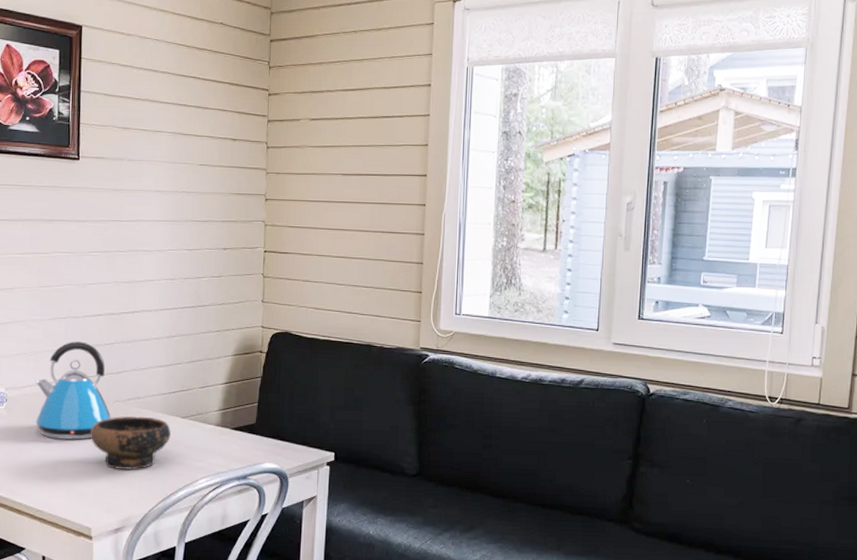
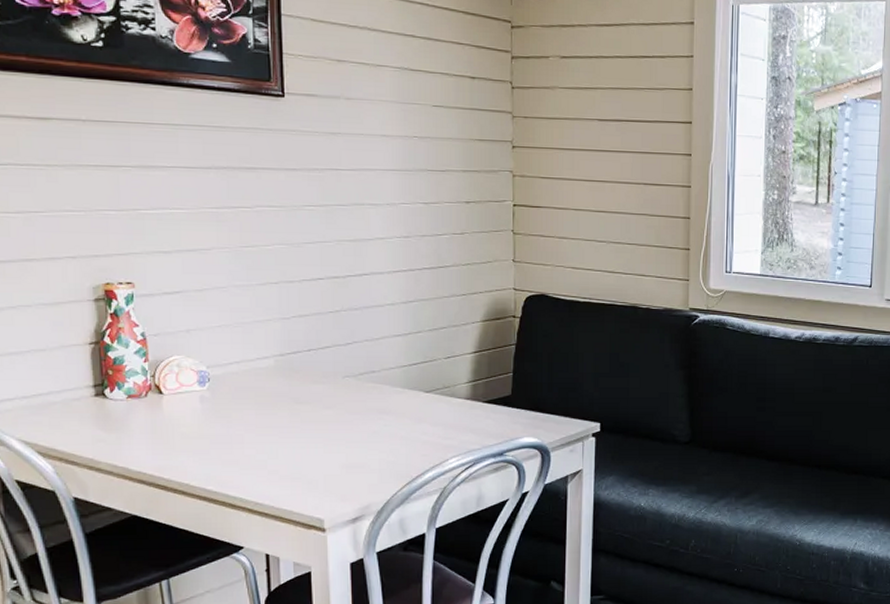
kettle: present [35,341,111,440] -> none [244,309,341,422]
bowl: present [90,416,171,470] -> none [316,392,413,452]

